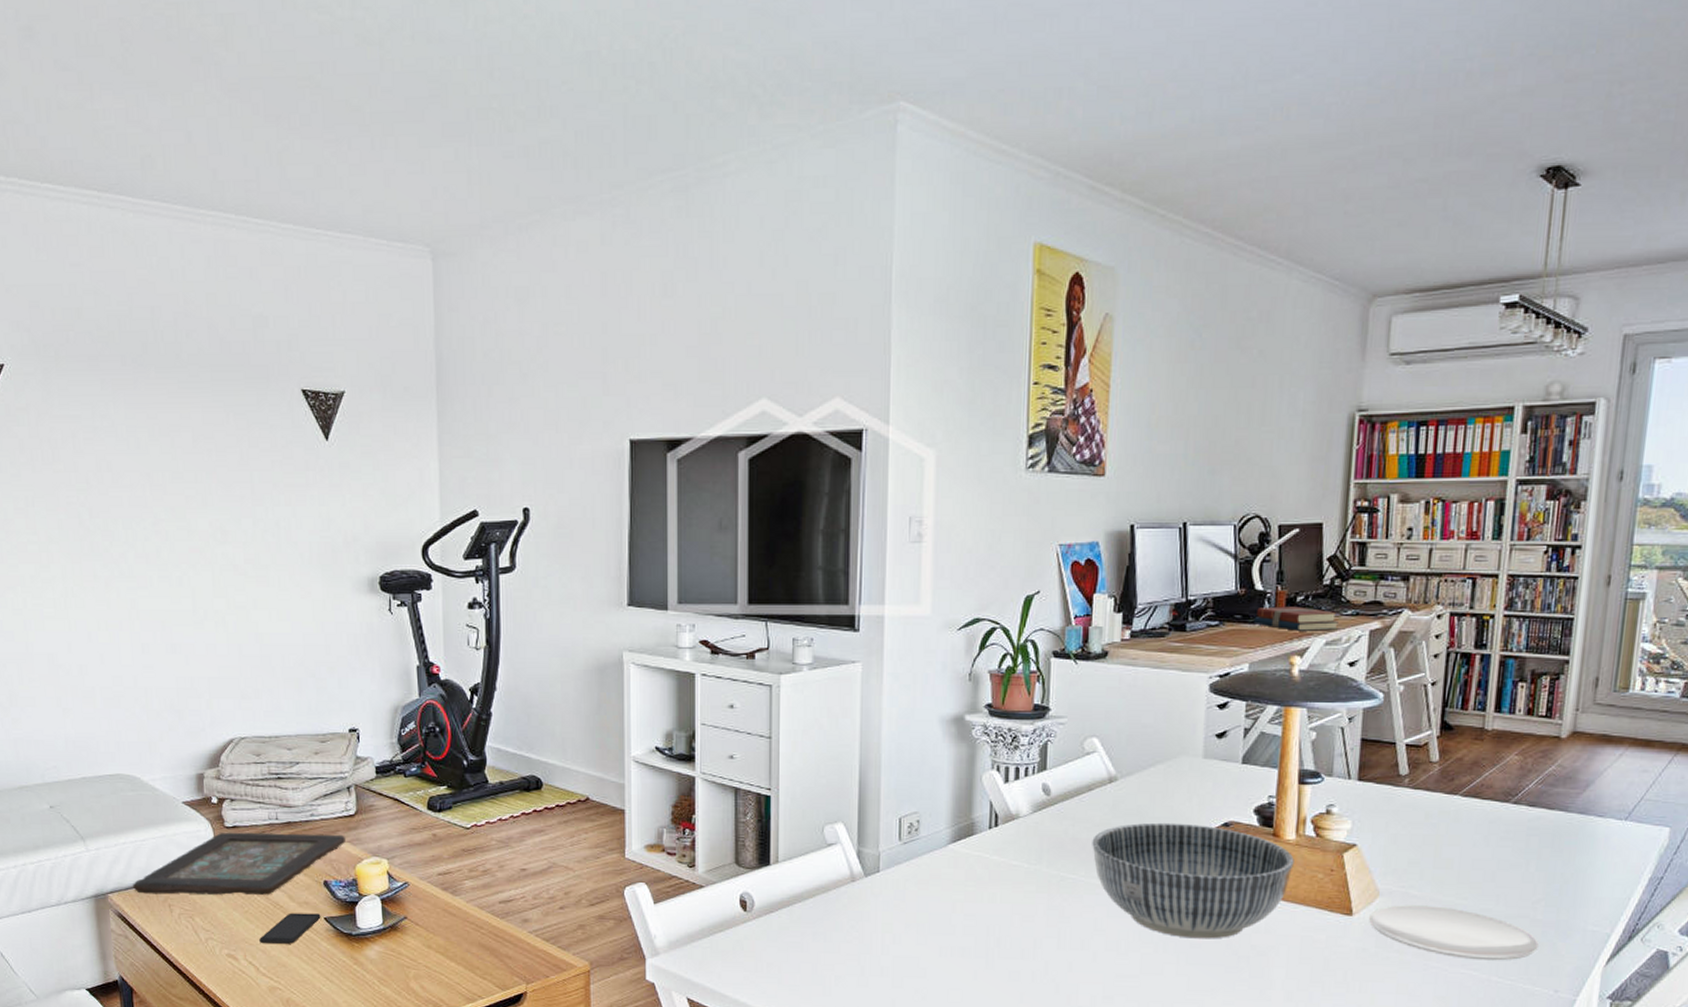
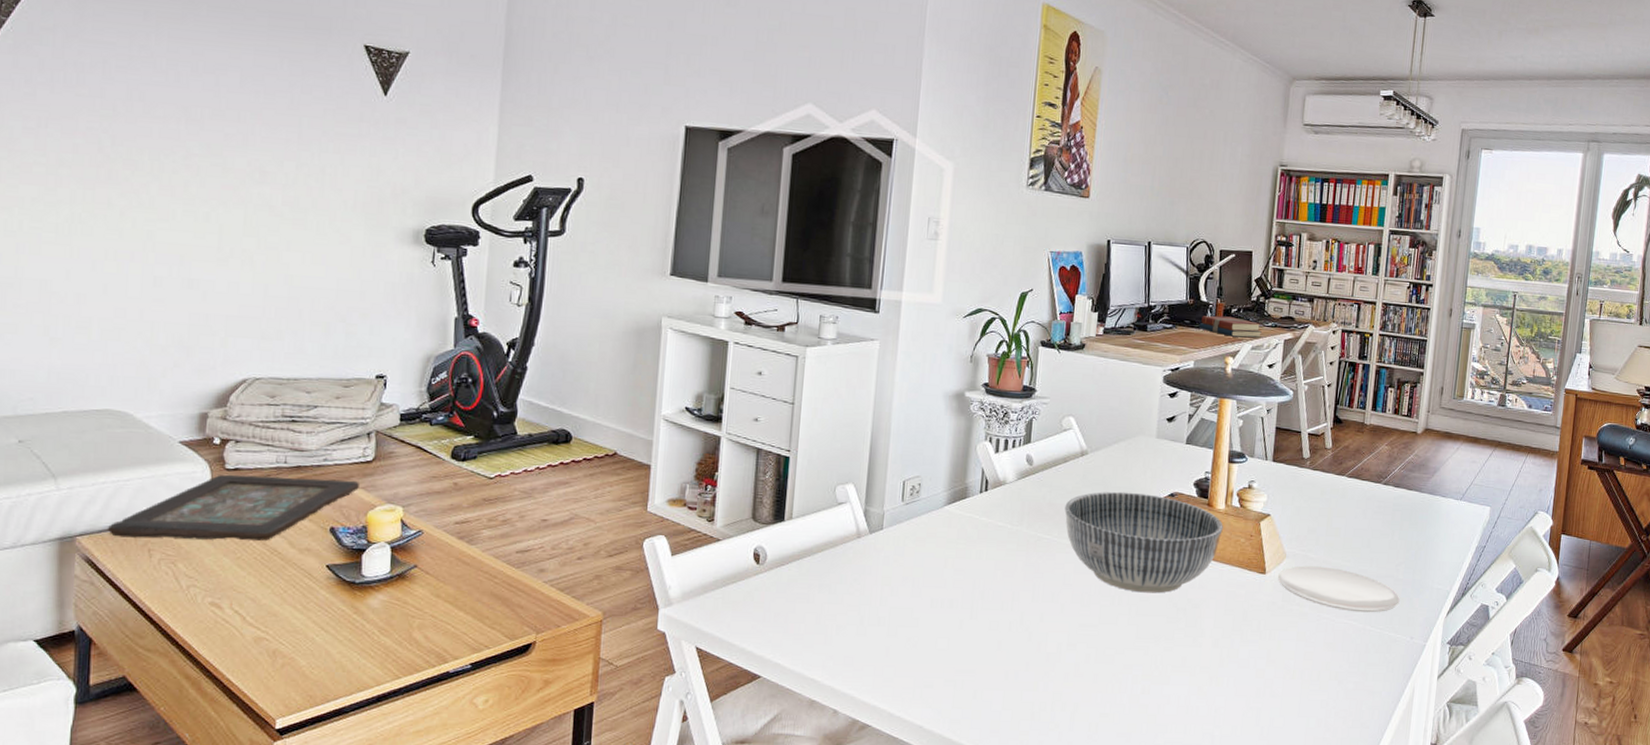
mobile phone: present [259,913,321,944] -> none [250,559,323,592]

